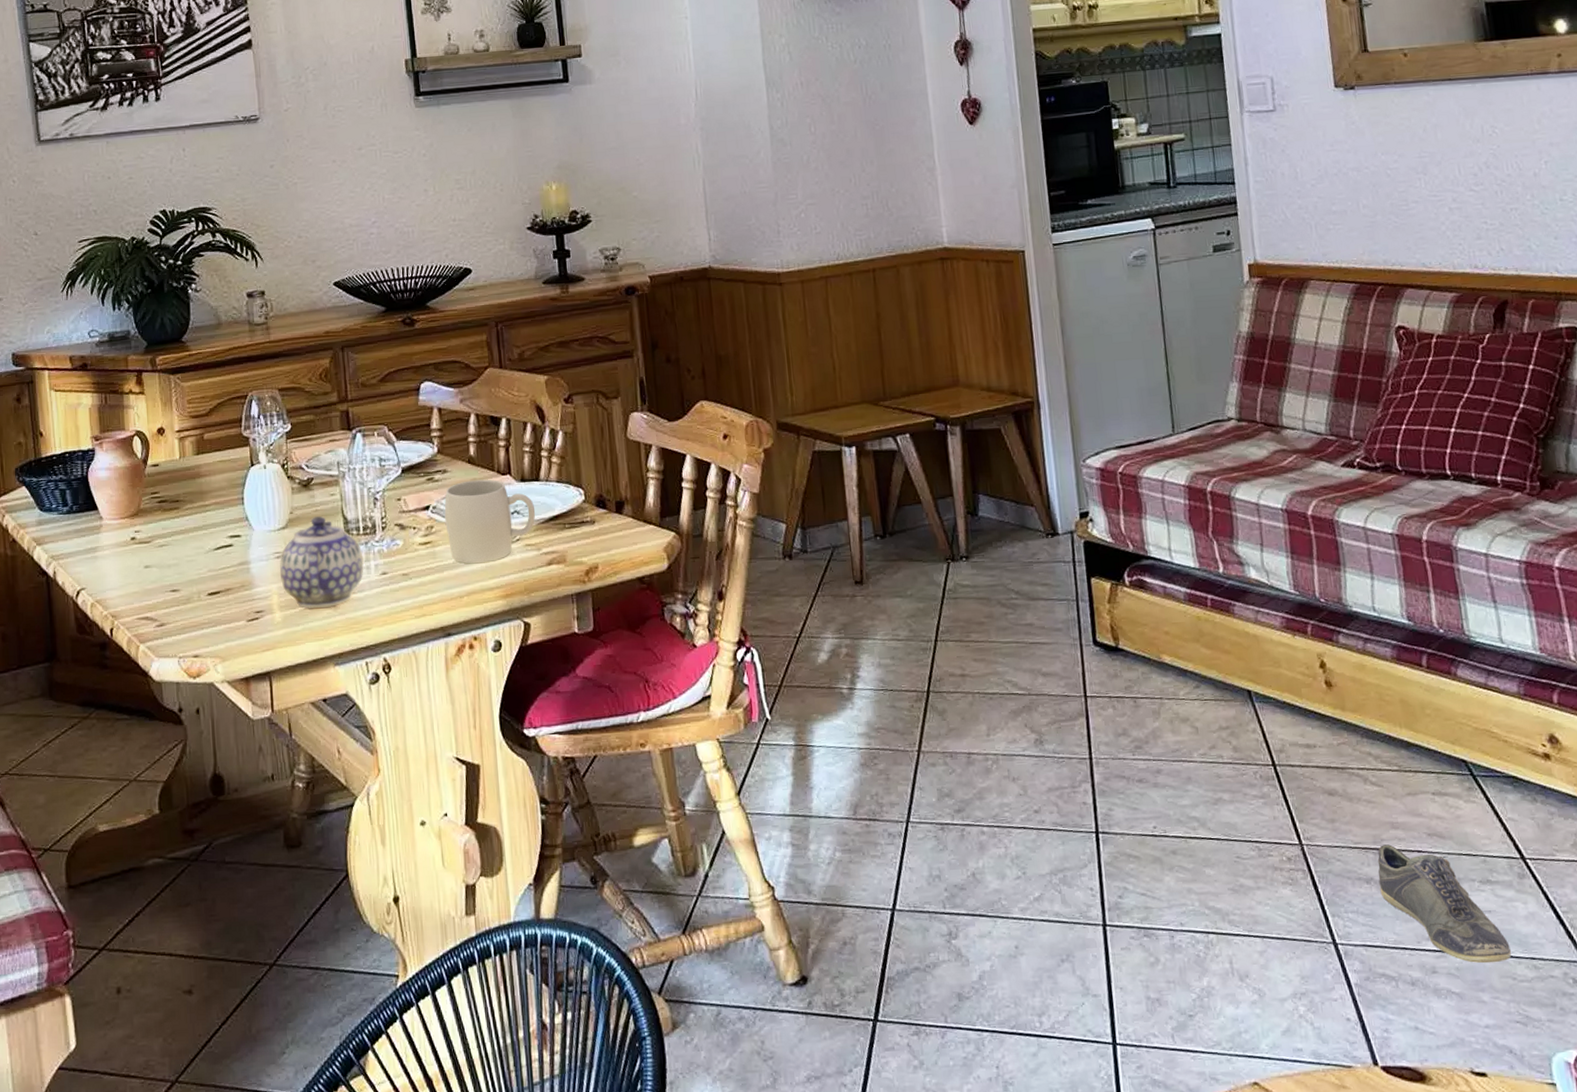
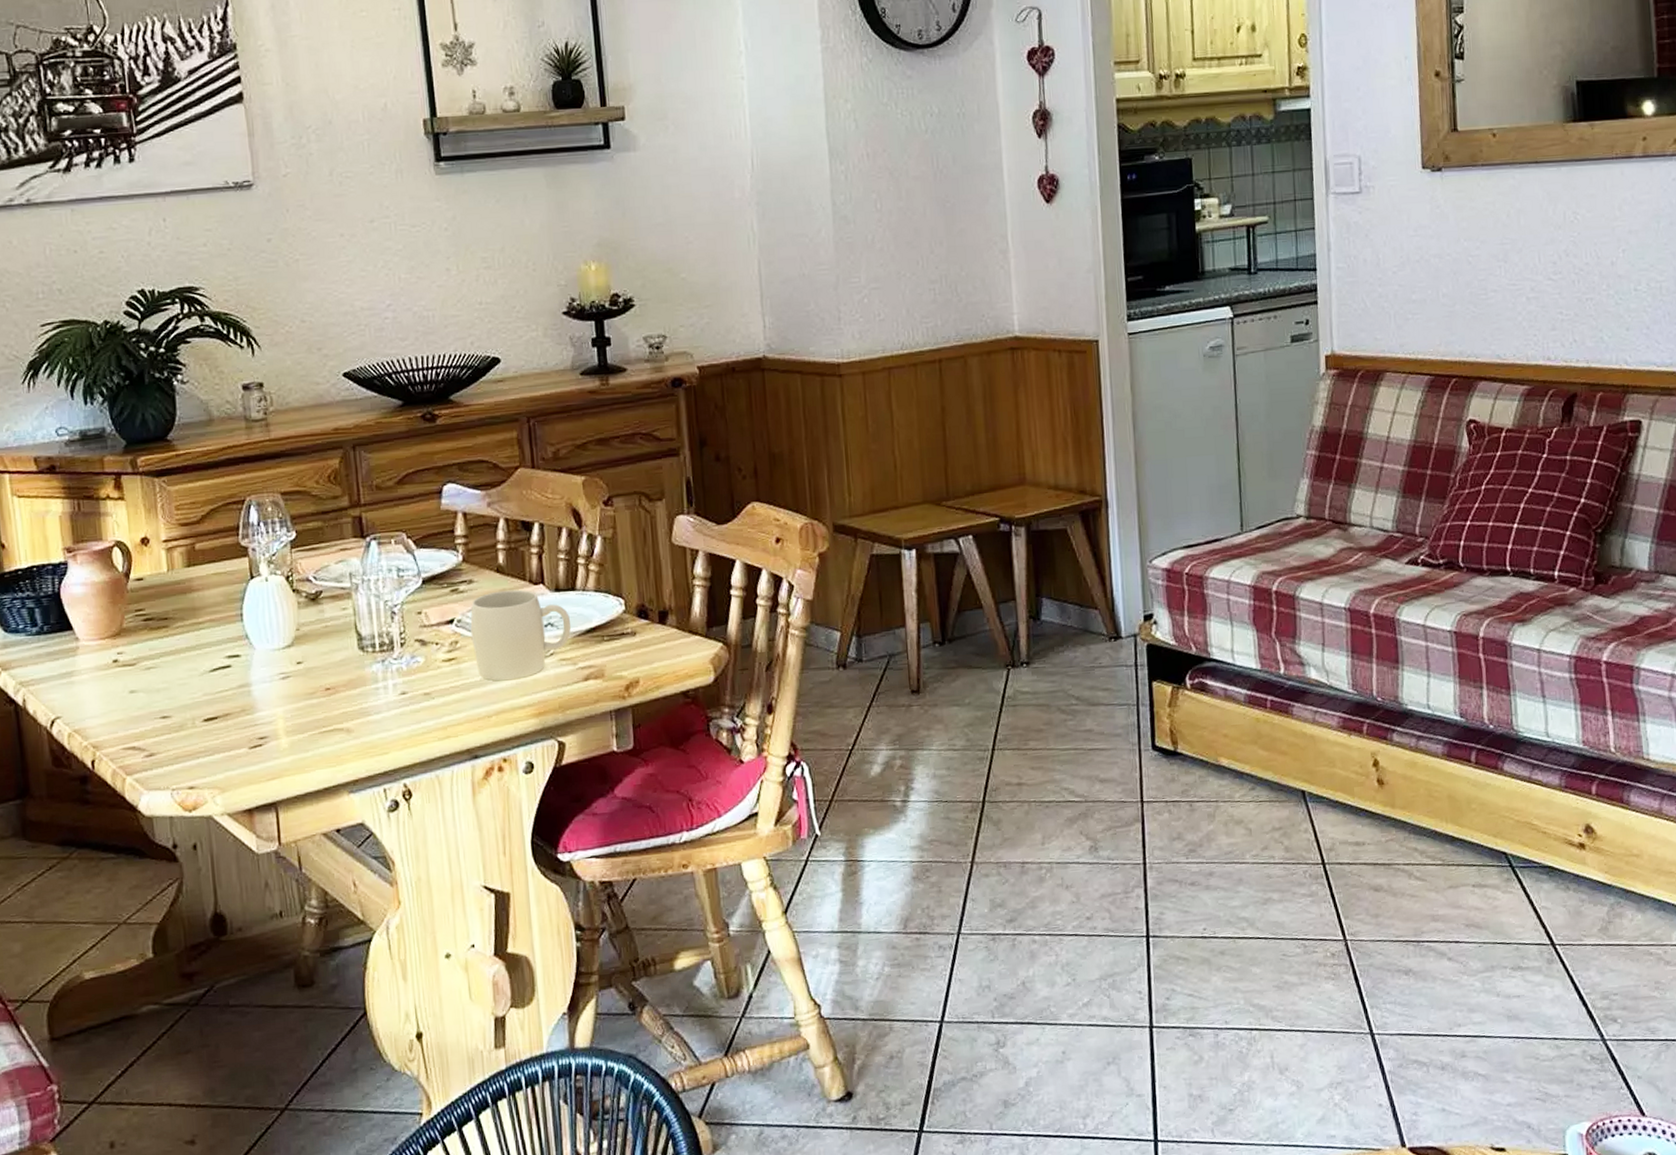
teapot: present [279,515,364,608] -> none [285,632,381,733]
shoe: present [1377,844,1511,964] -> none [1416,936,1536,1046]

